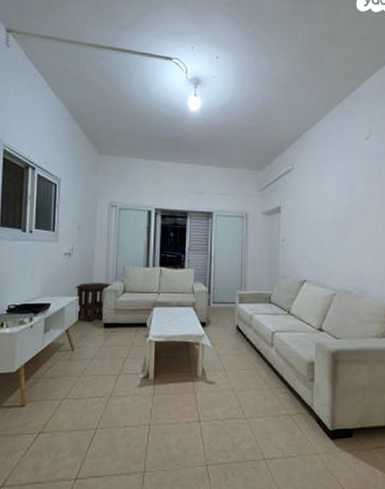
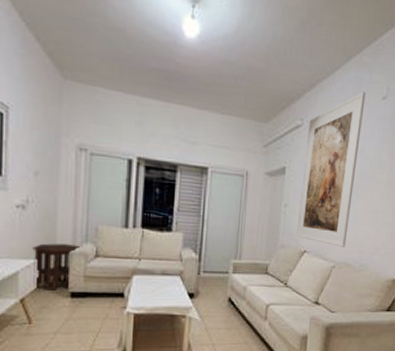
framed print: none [295,135,349,275] -> present [296,92,366,247]

